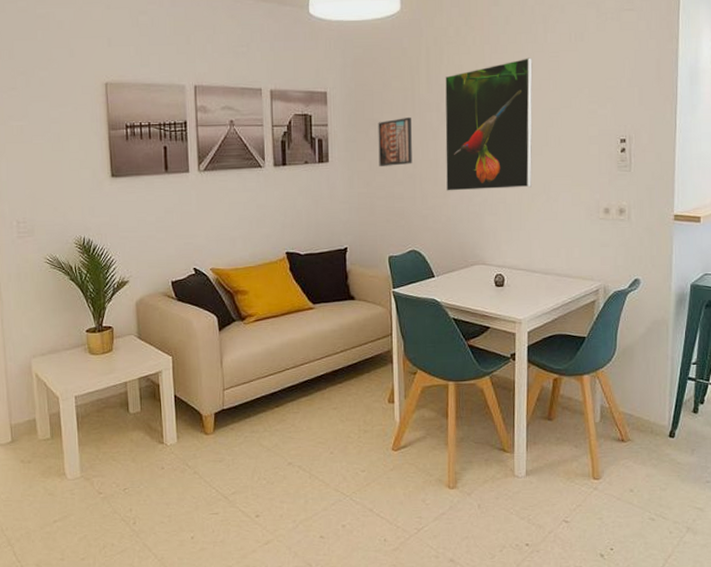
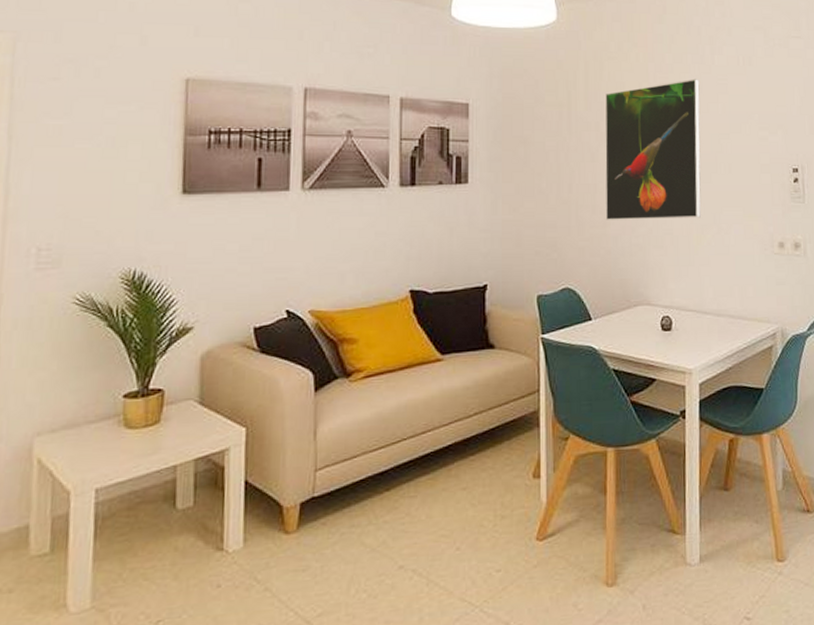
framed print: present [378,116,412,166] -> none [528,135,567,190]

